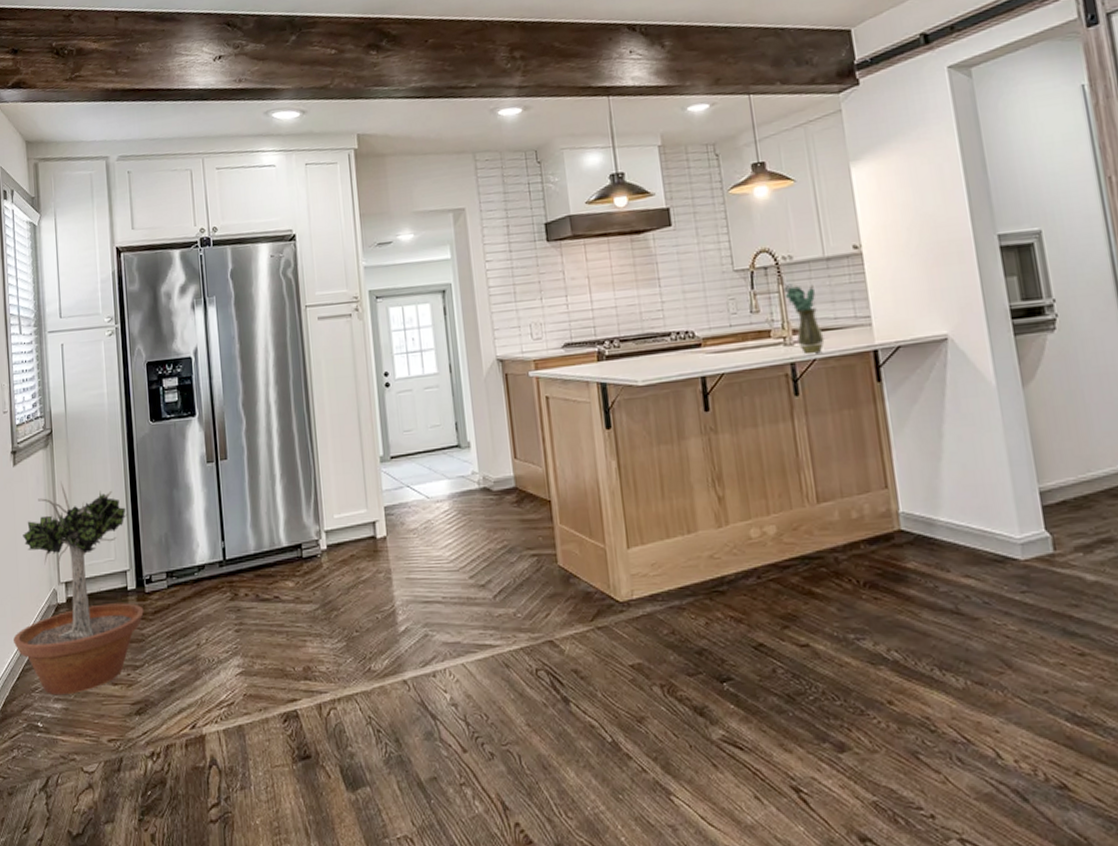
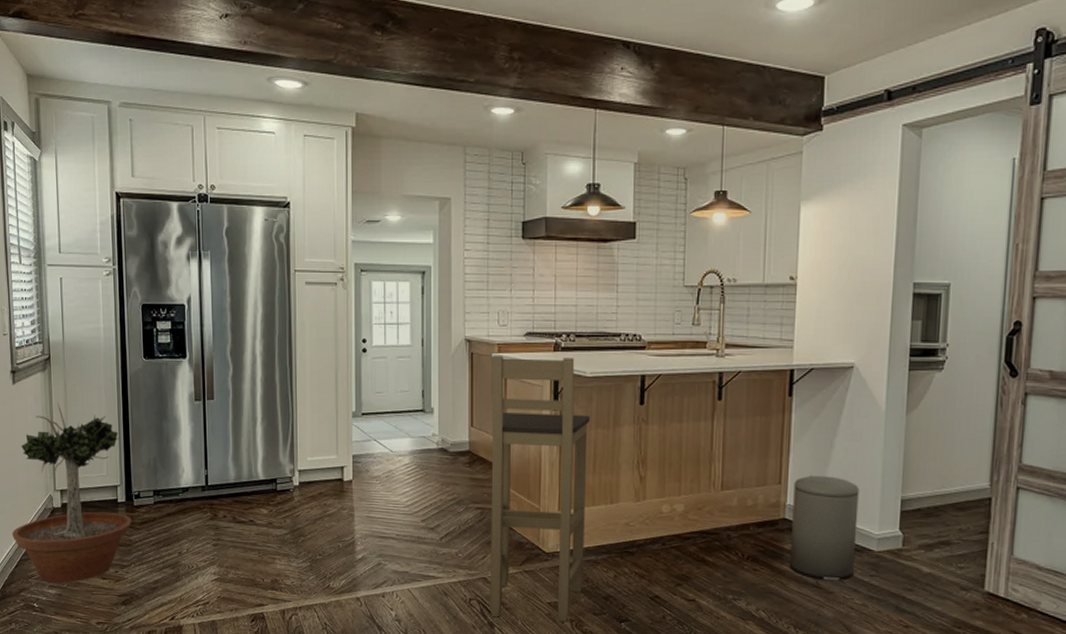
bar stool: none [529,366,670,691] -> present [490,355,589,622]
vase: present [784,283,825,355] -> none [724,303,751,367]
pedal bin: none [903,471,1000,604] -> present [789,475,860,581]

